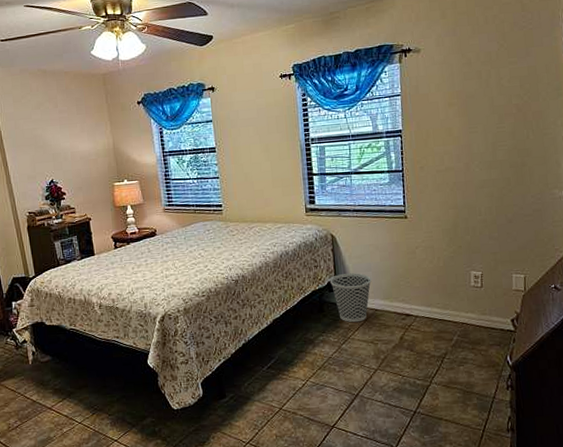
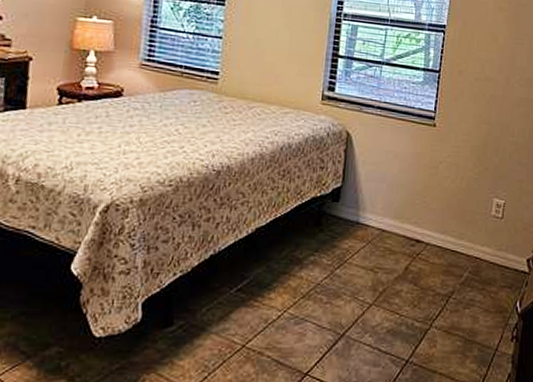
wastebasket: present [330,273,371,323] -> none [335,181,384,243]

